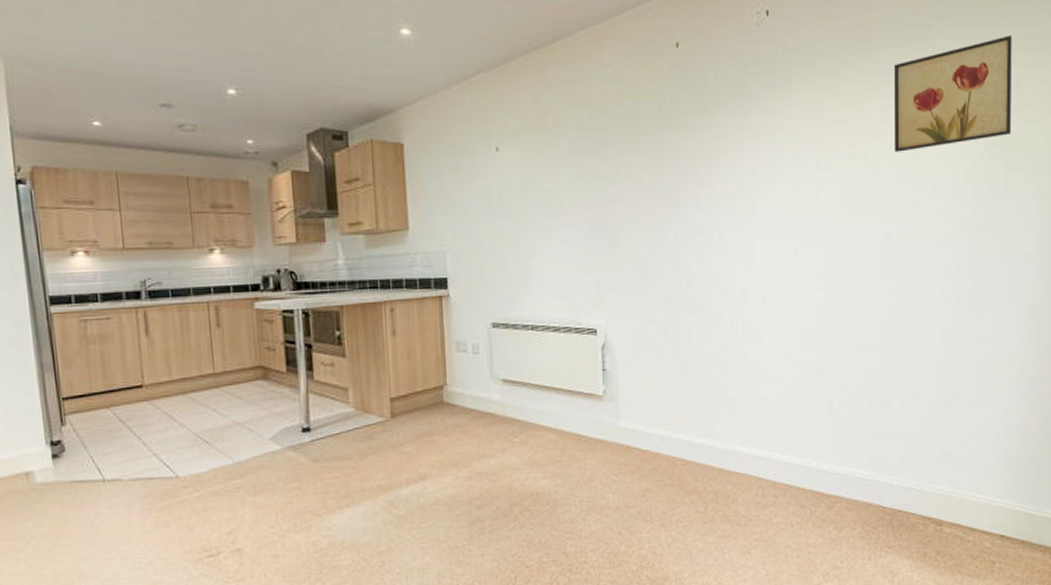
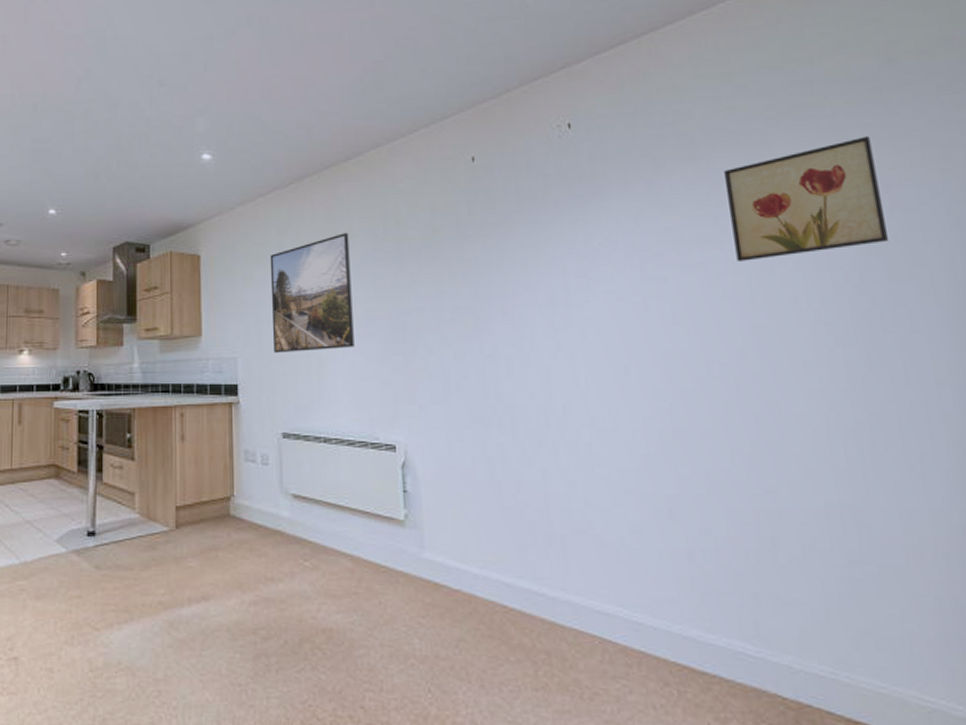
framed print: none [476,121,560,246] -> present [270,233,354,354]

